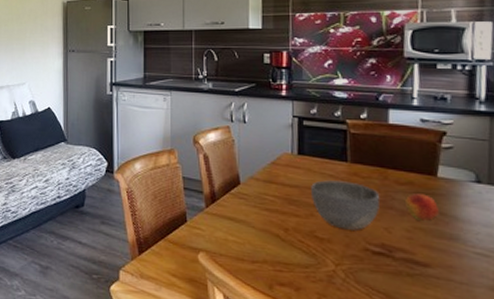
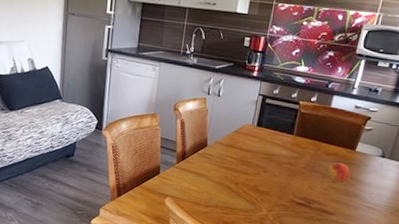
bowl: present [311,180,381,231] -> none [260,148,312,187]

